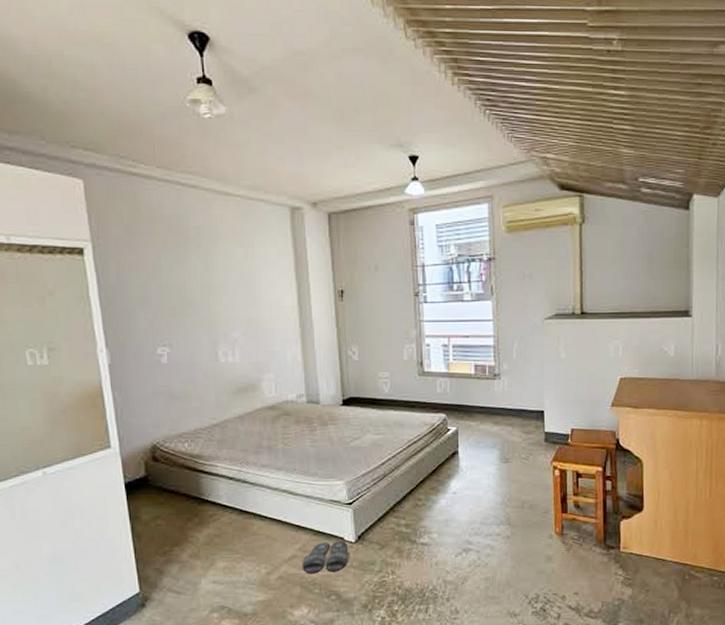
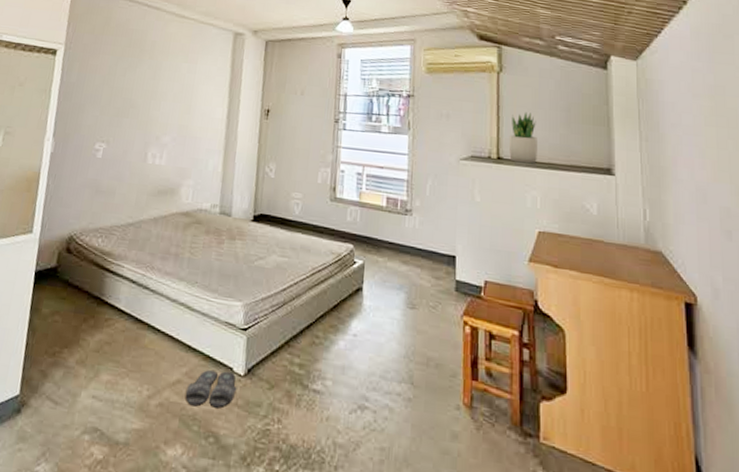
planter: none [592,263,620,315] -> present [508,112,537,164]

